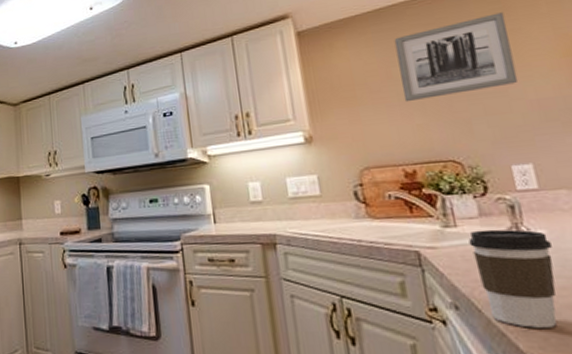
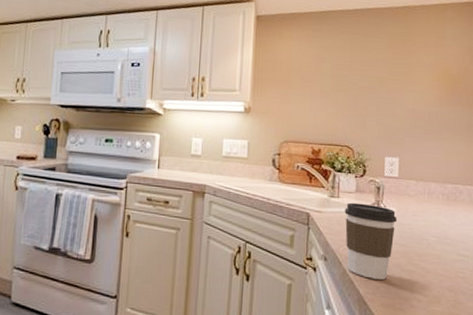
wall art: present [394,12,518,103] -> none [324,36,407,95]

